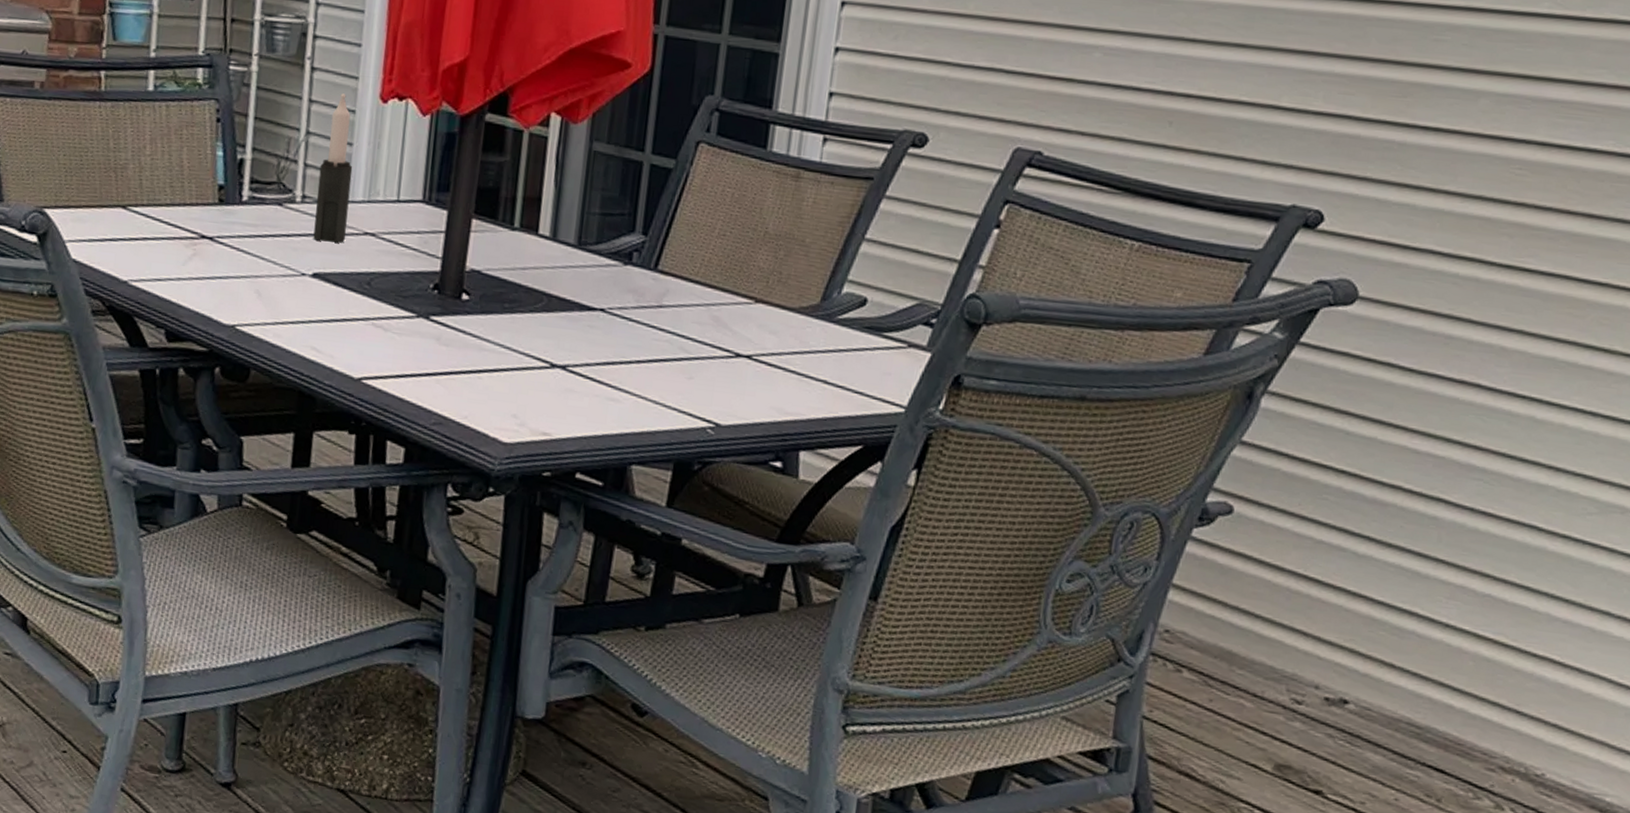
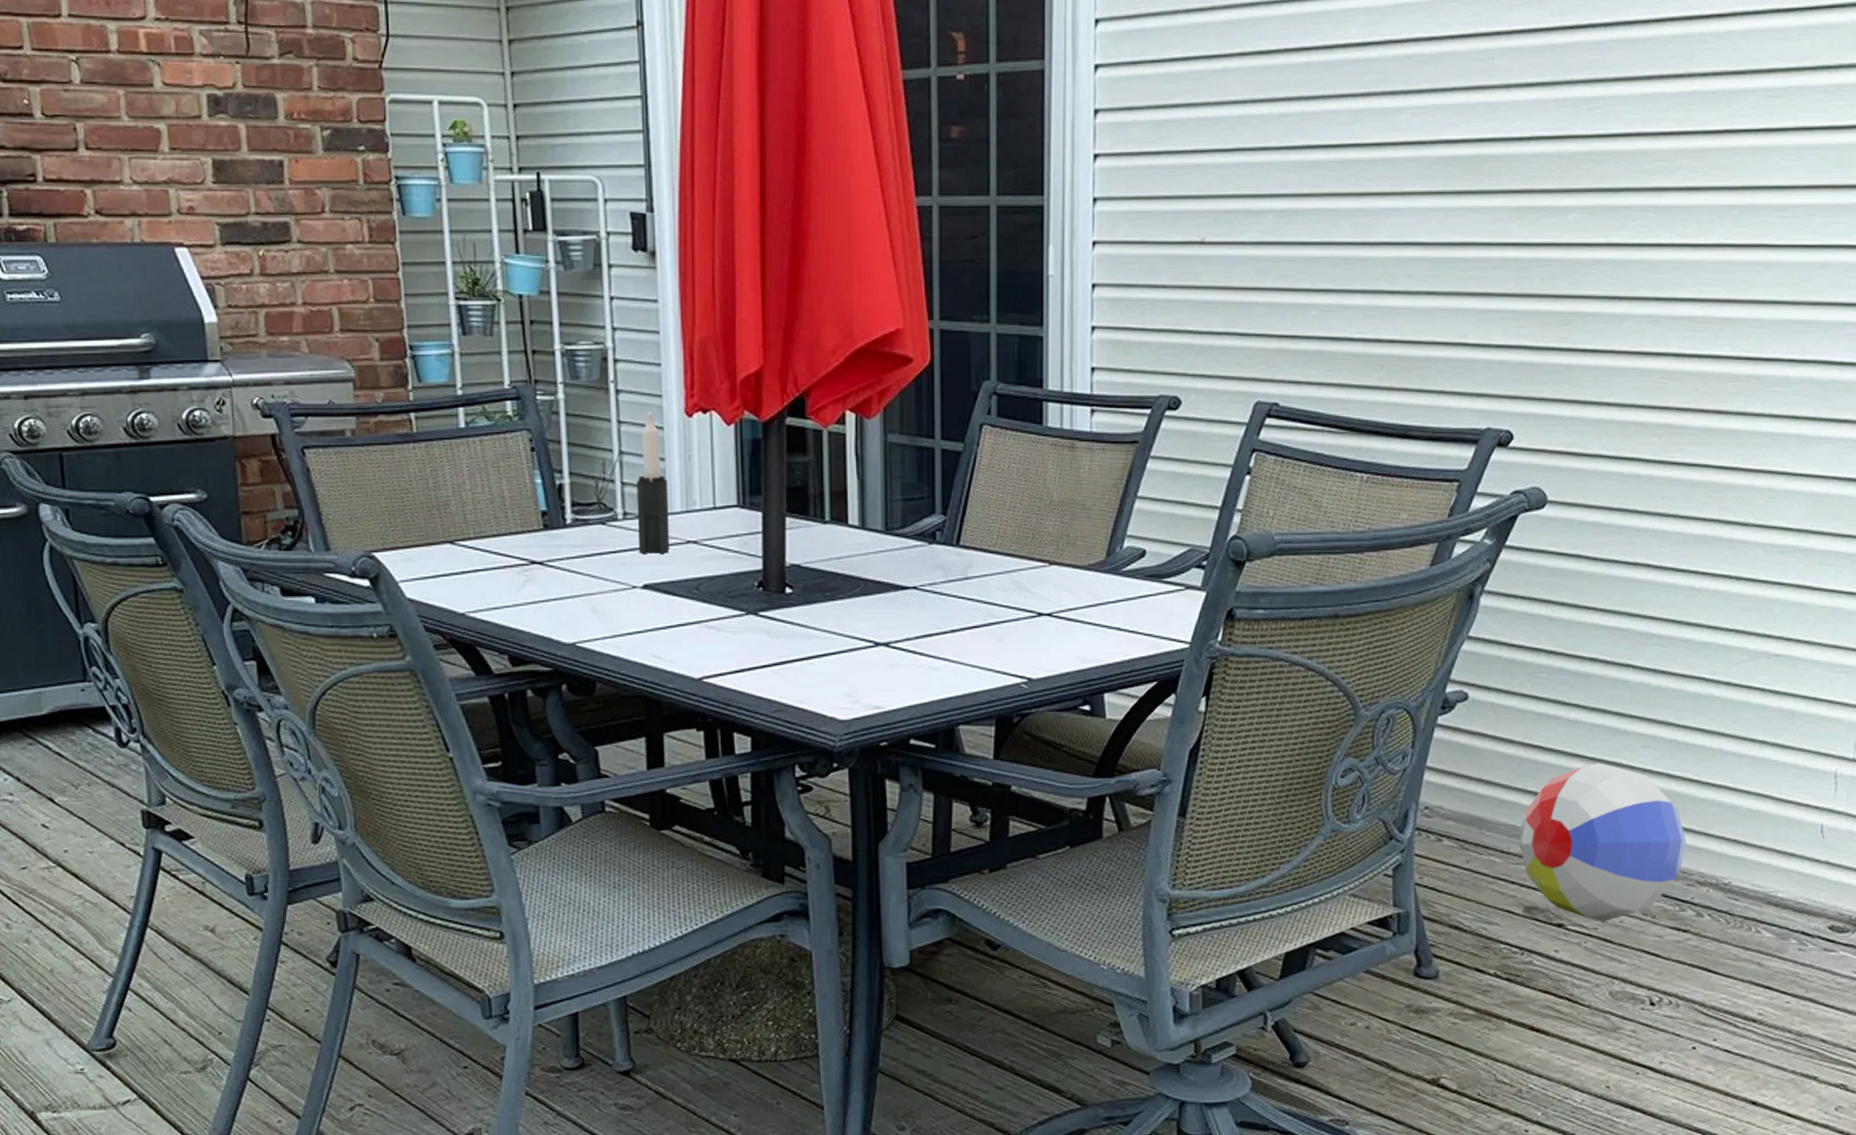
beachball: none [1276,608,1492,796] -> present [1518,762,1686,921]

